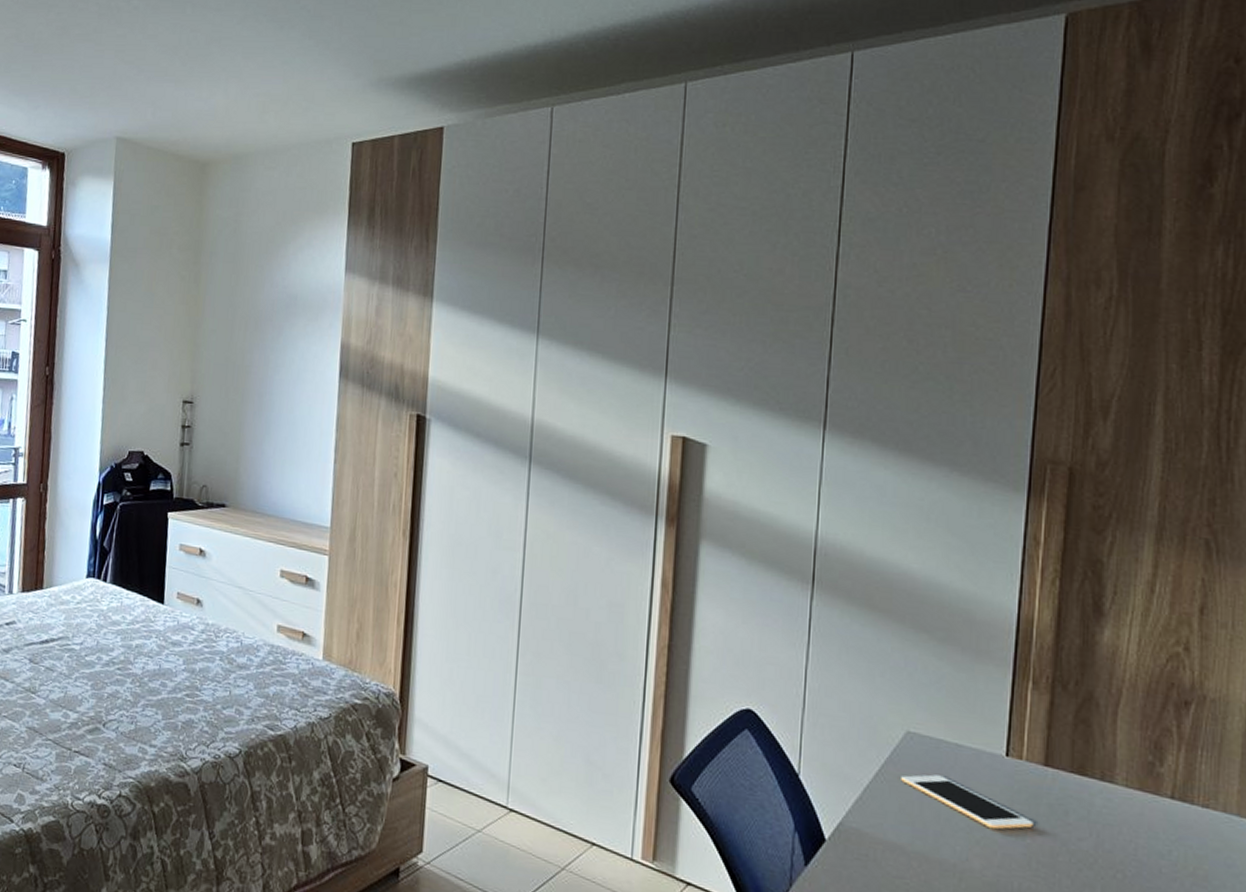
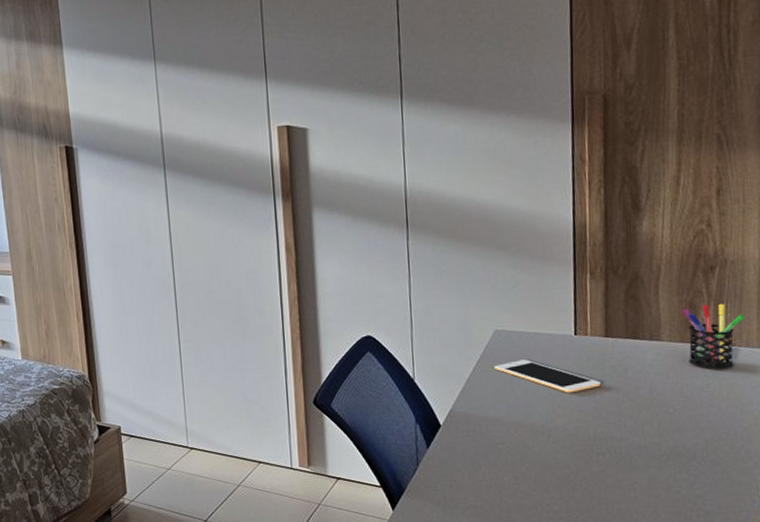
pen holder: none [1143,747,1223,836] -> present [681,303,745,370]

